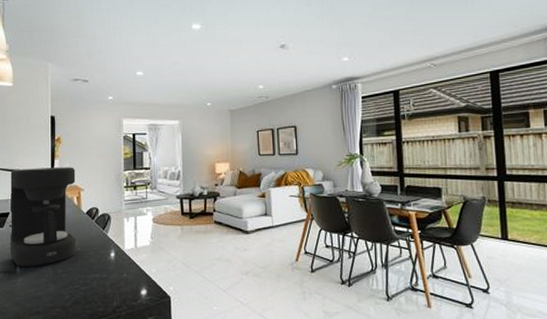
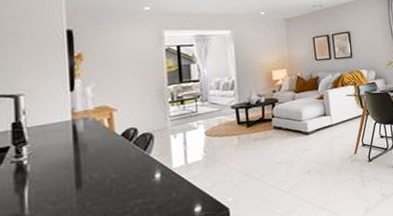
coffee maker: present [10,167,77,267] -> none [9,86,111,208]

